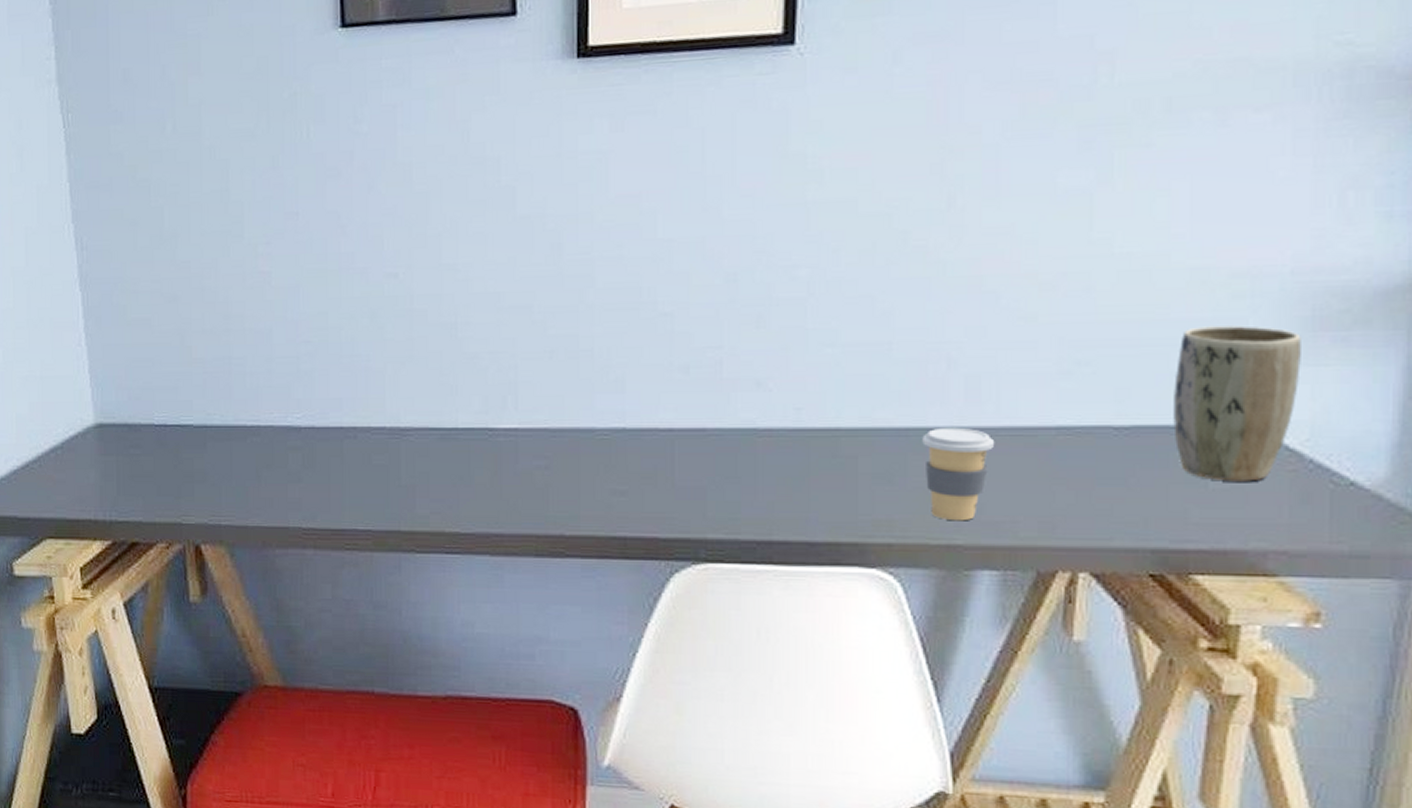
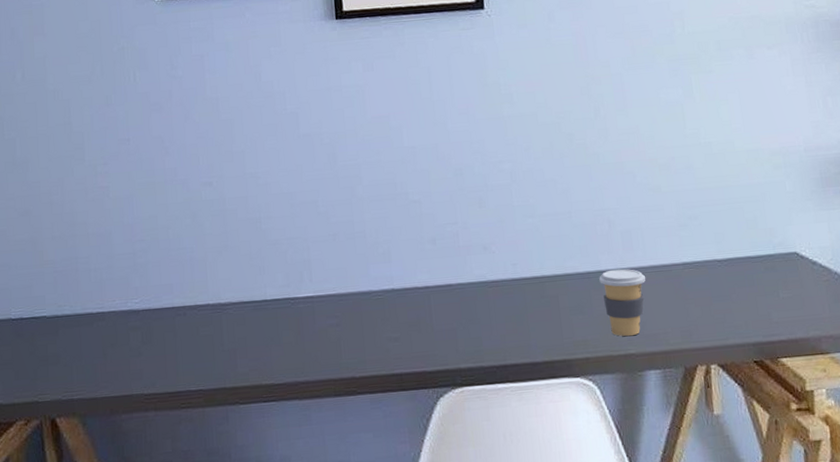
plant pot: present [1173,326,1301,482] -> none [748,186,821,291]

